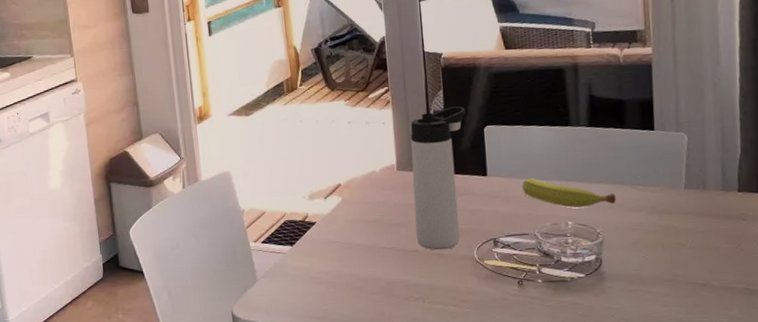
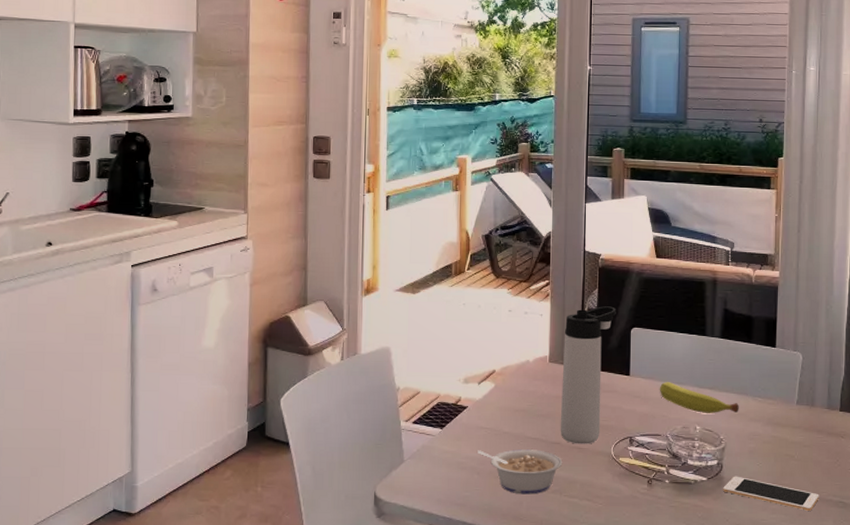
legume: none [331,259,423,304] -> present [478,449,563,495]
cell phone: none [604,269,720,301] -> present [723,476,819,511]

